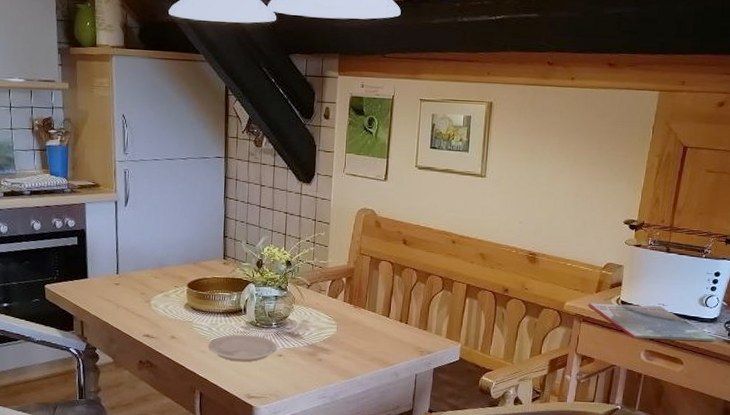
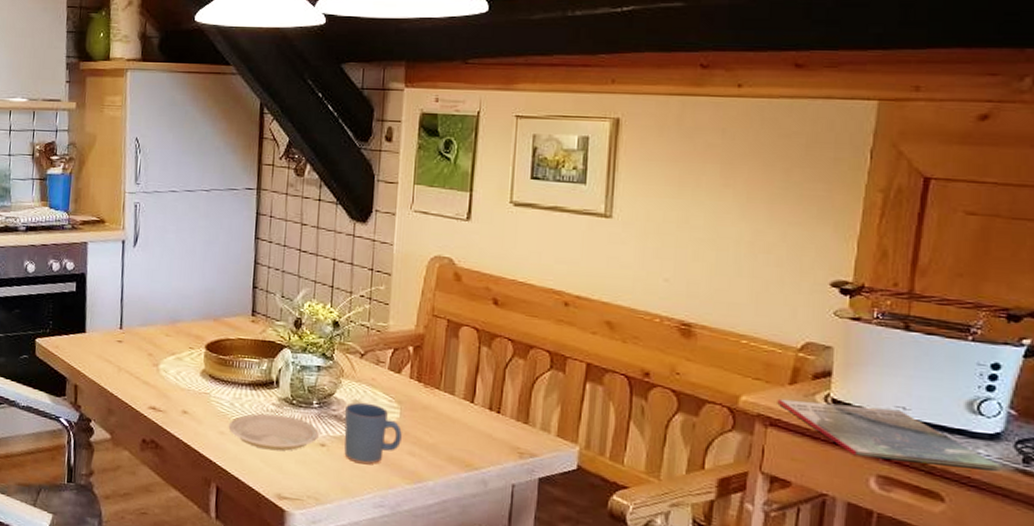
mug: none [296,321,338,368] -> present [344,402,402,465]

